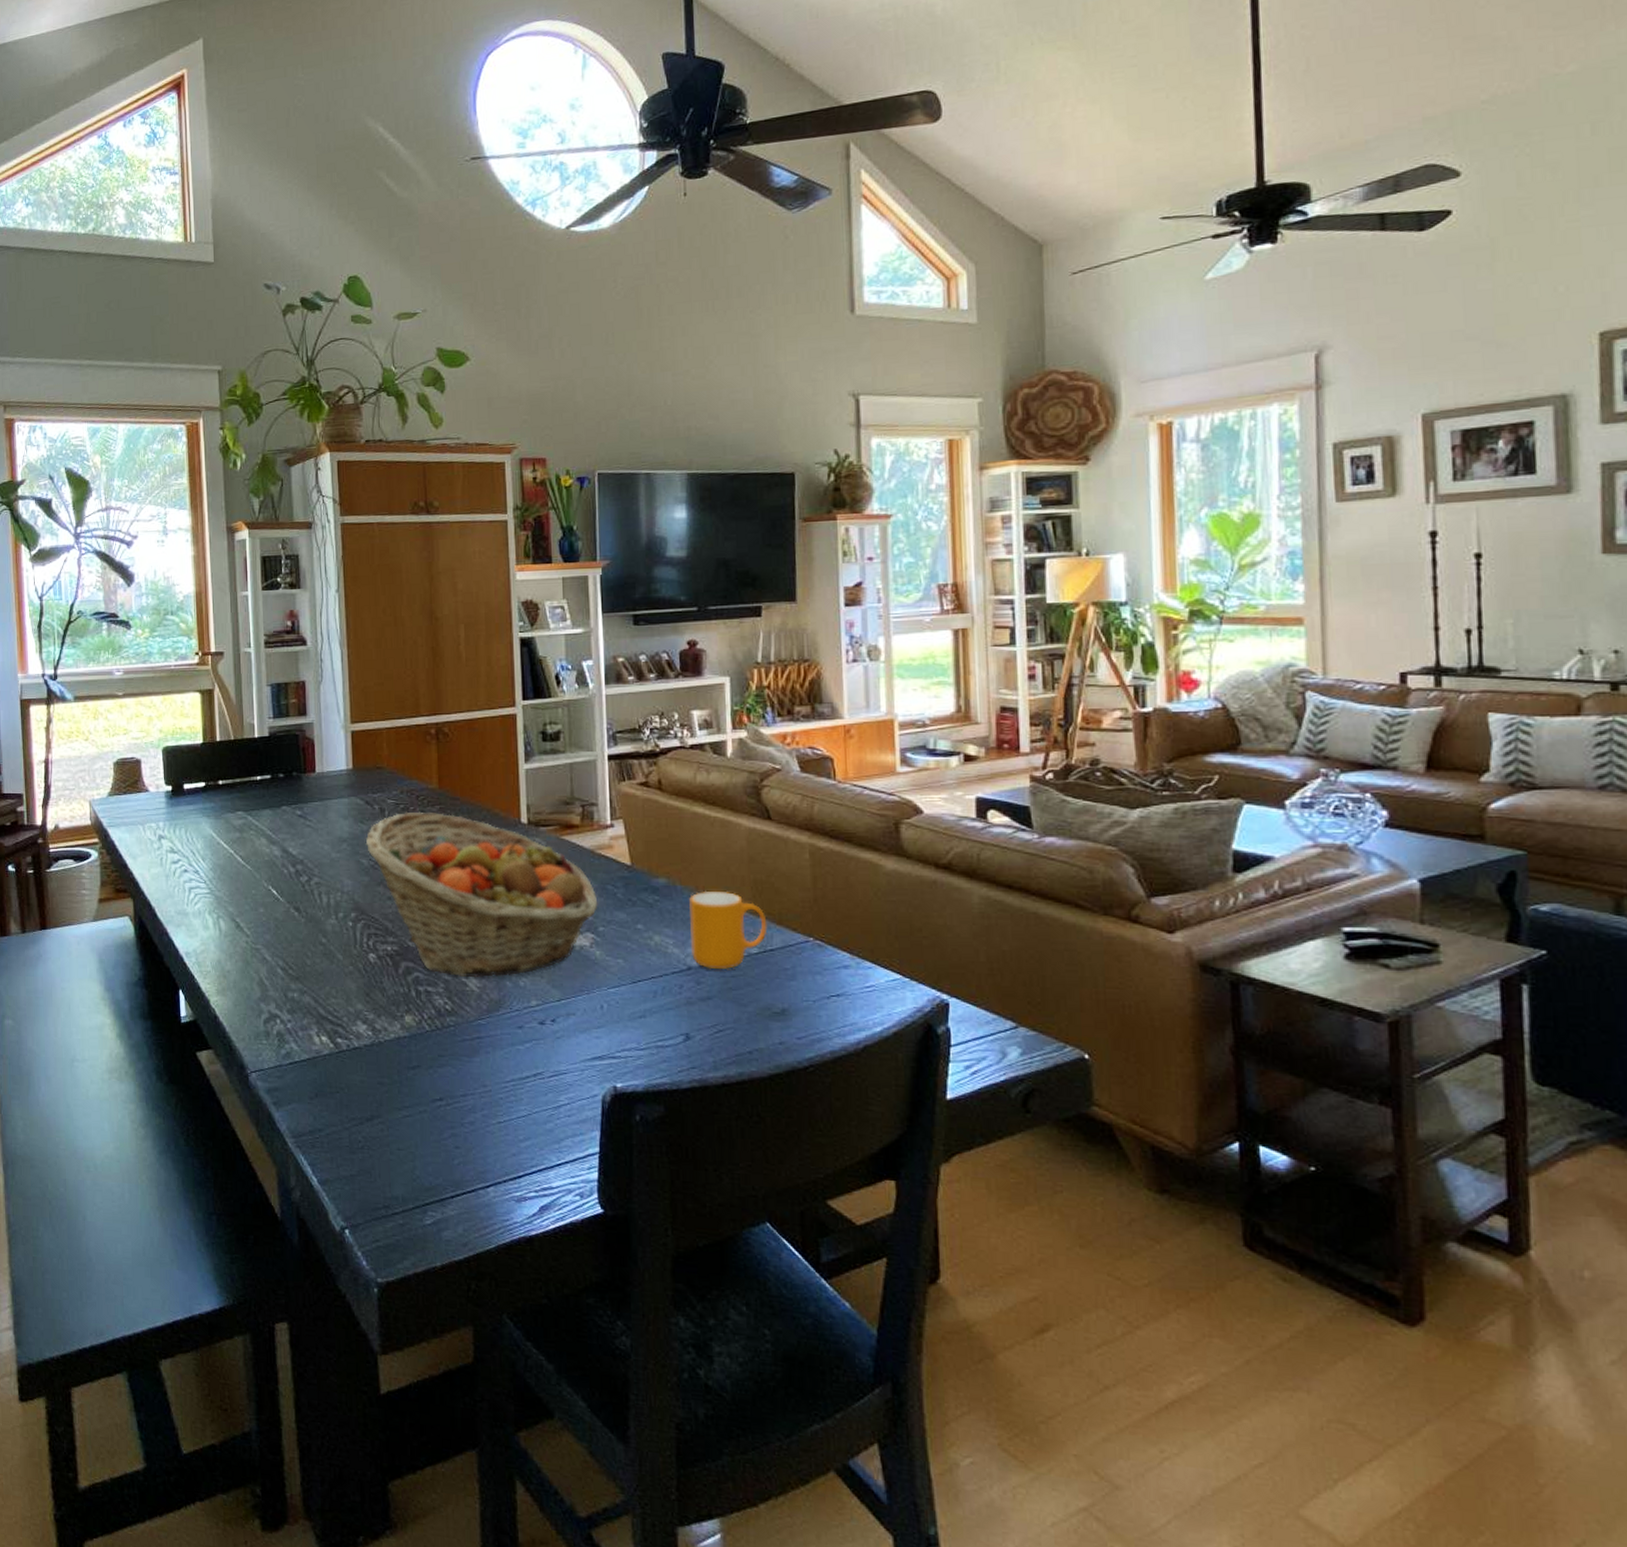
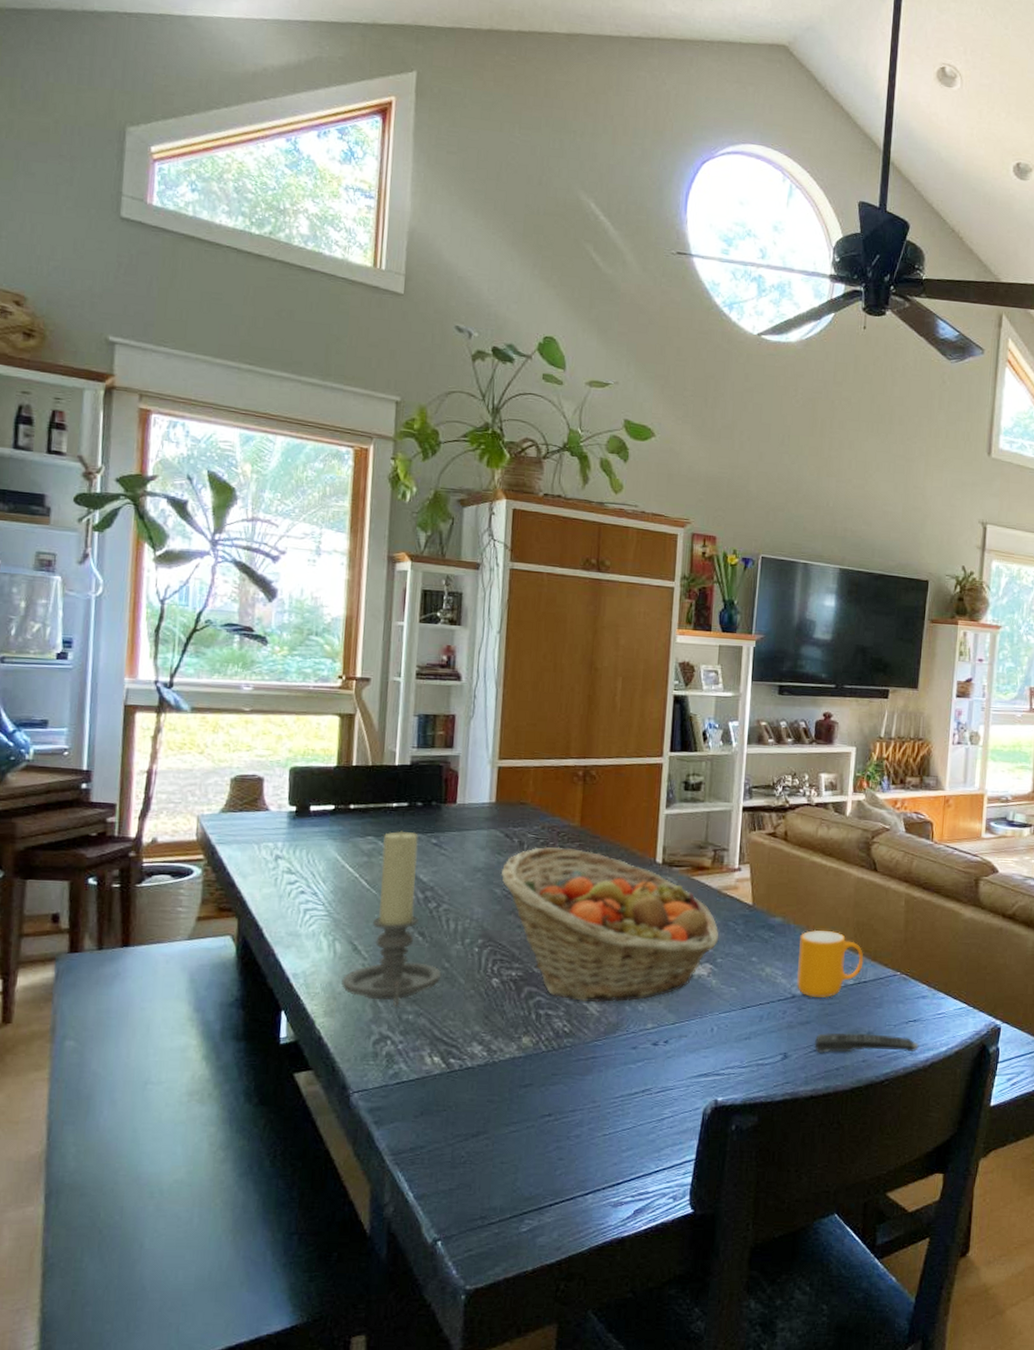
candle holder: none [229,804,320,985] -> present [342,830,442,1007]
remote control: none [720,1010,847,1035] -> present [815,1033,919,1054]

